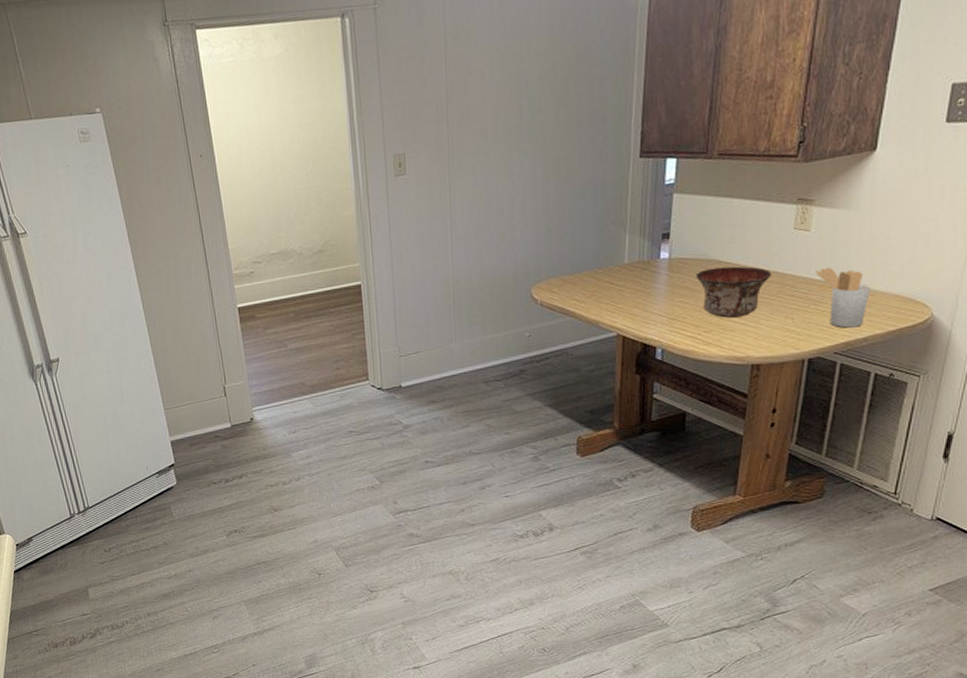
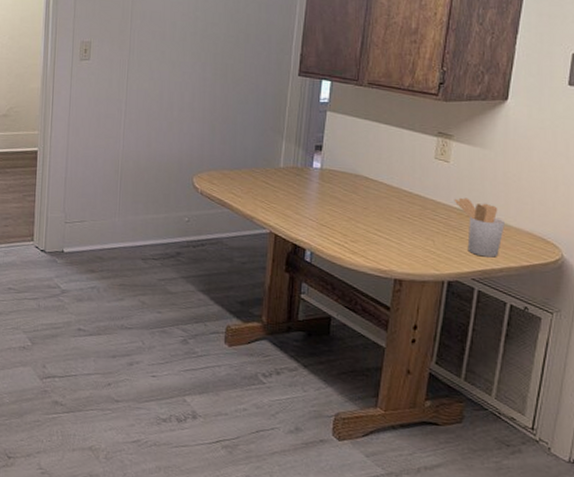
bowl: present [695,266,772,318] -> none [344,183,414,232]

